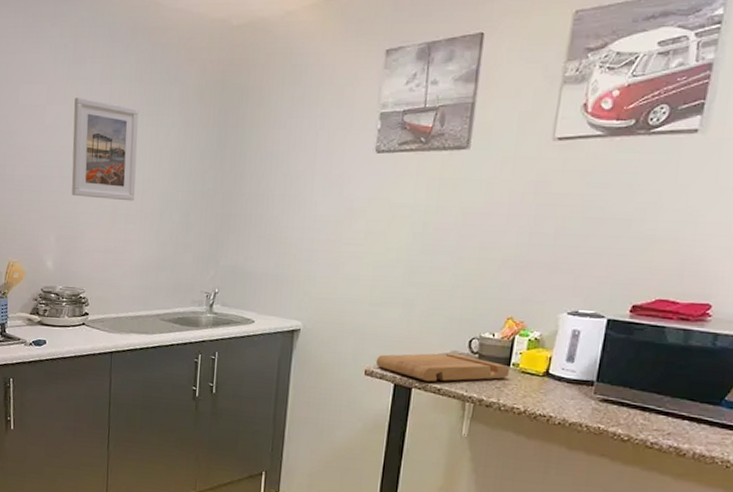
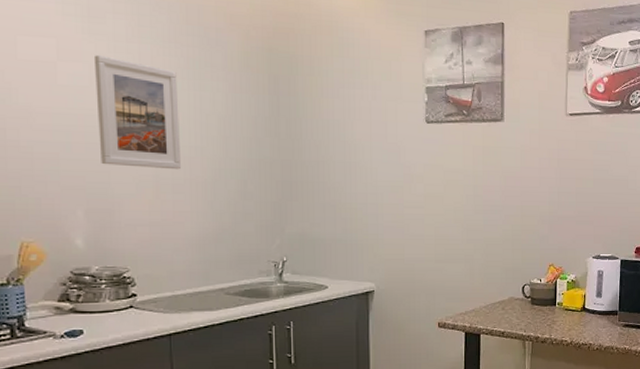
cutting board: present [375,353,510,382] -> none [447,299,556,327]

